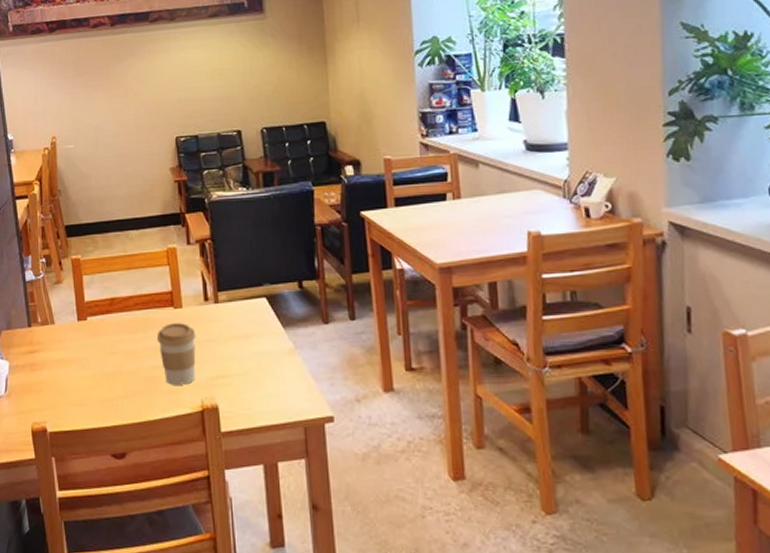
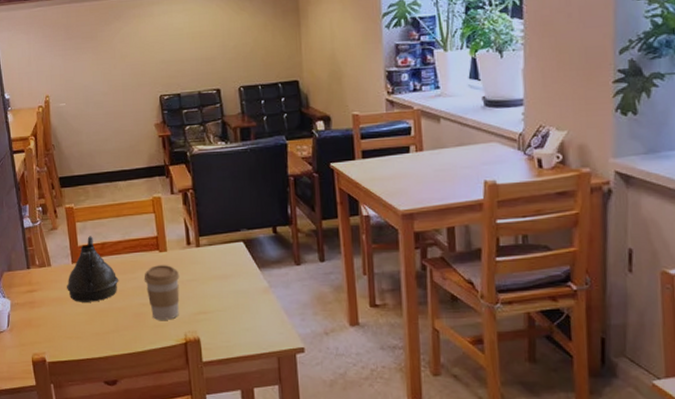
teapot: none [72,290,129,365] -> present [67,236,119,302]

